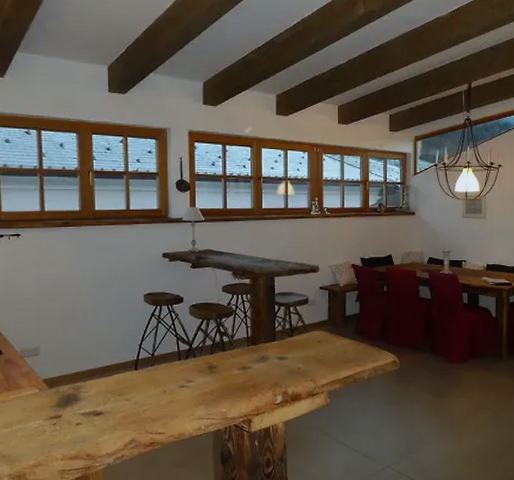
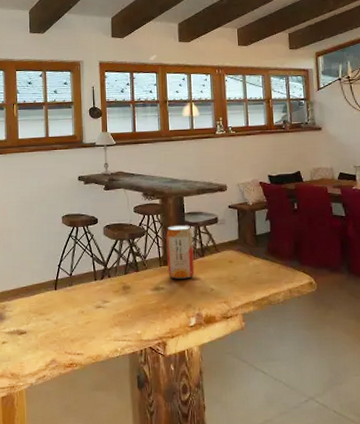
beverage can: none [255,305,283,359] -> present [166,224,195,279]

